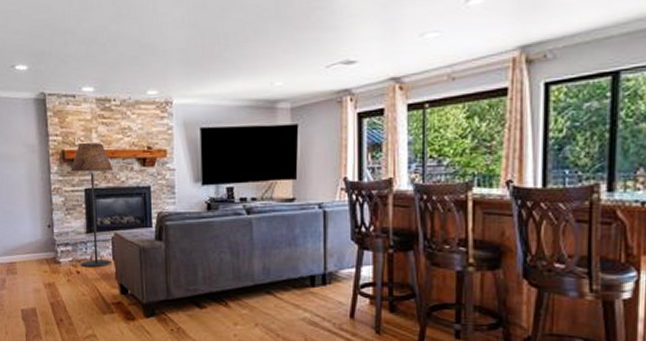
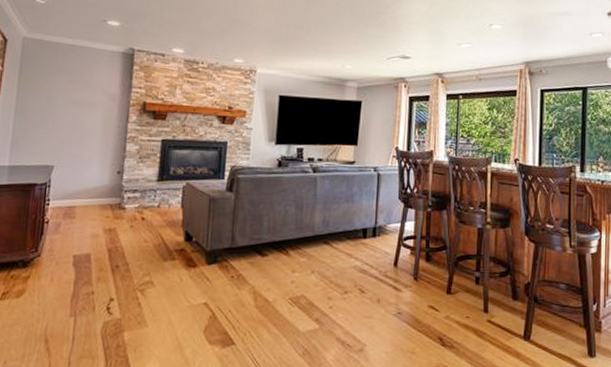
floor lamp: present [70,143,114,268] -> none [148,98,193,215]

